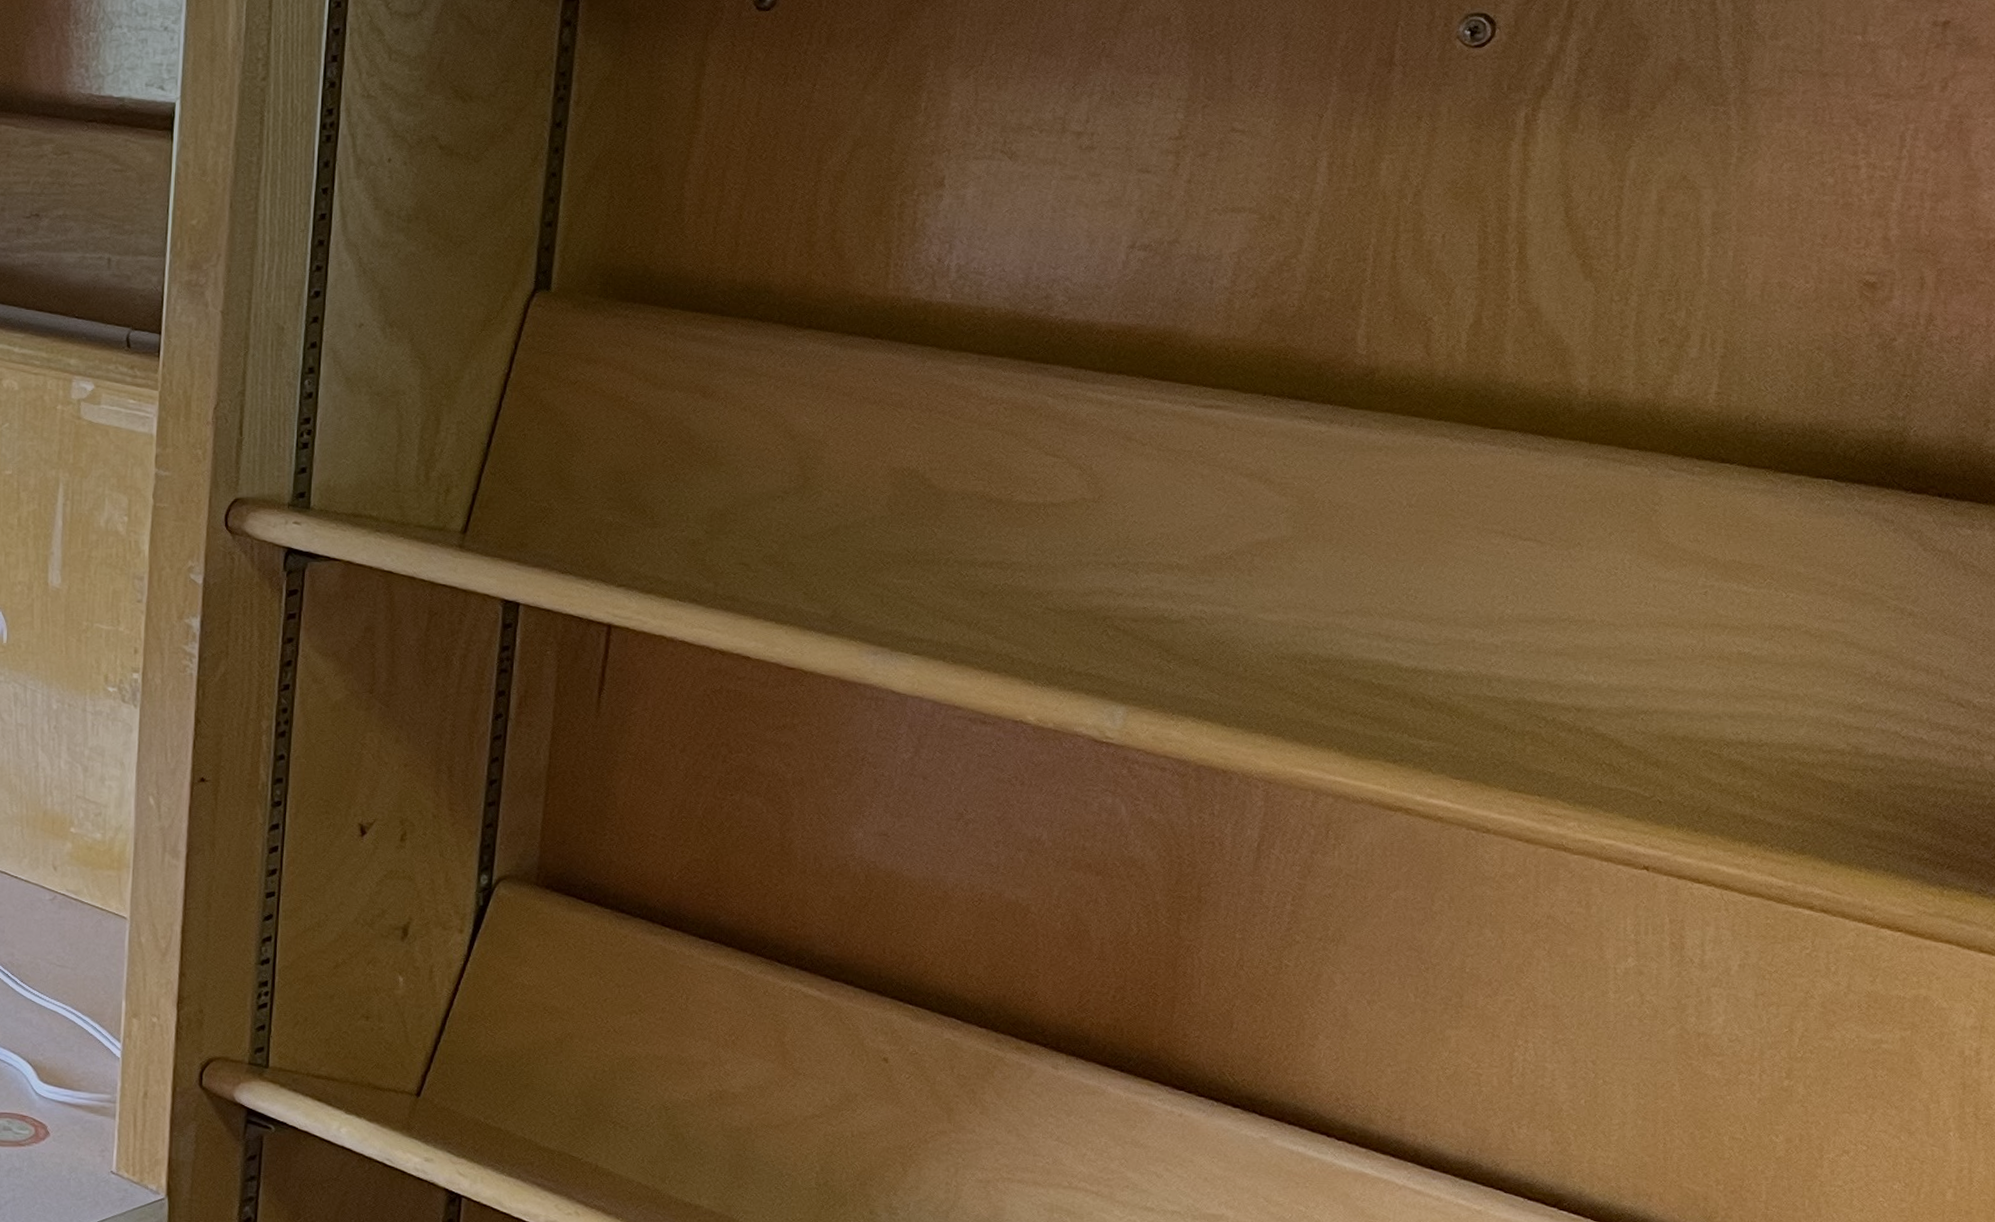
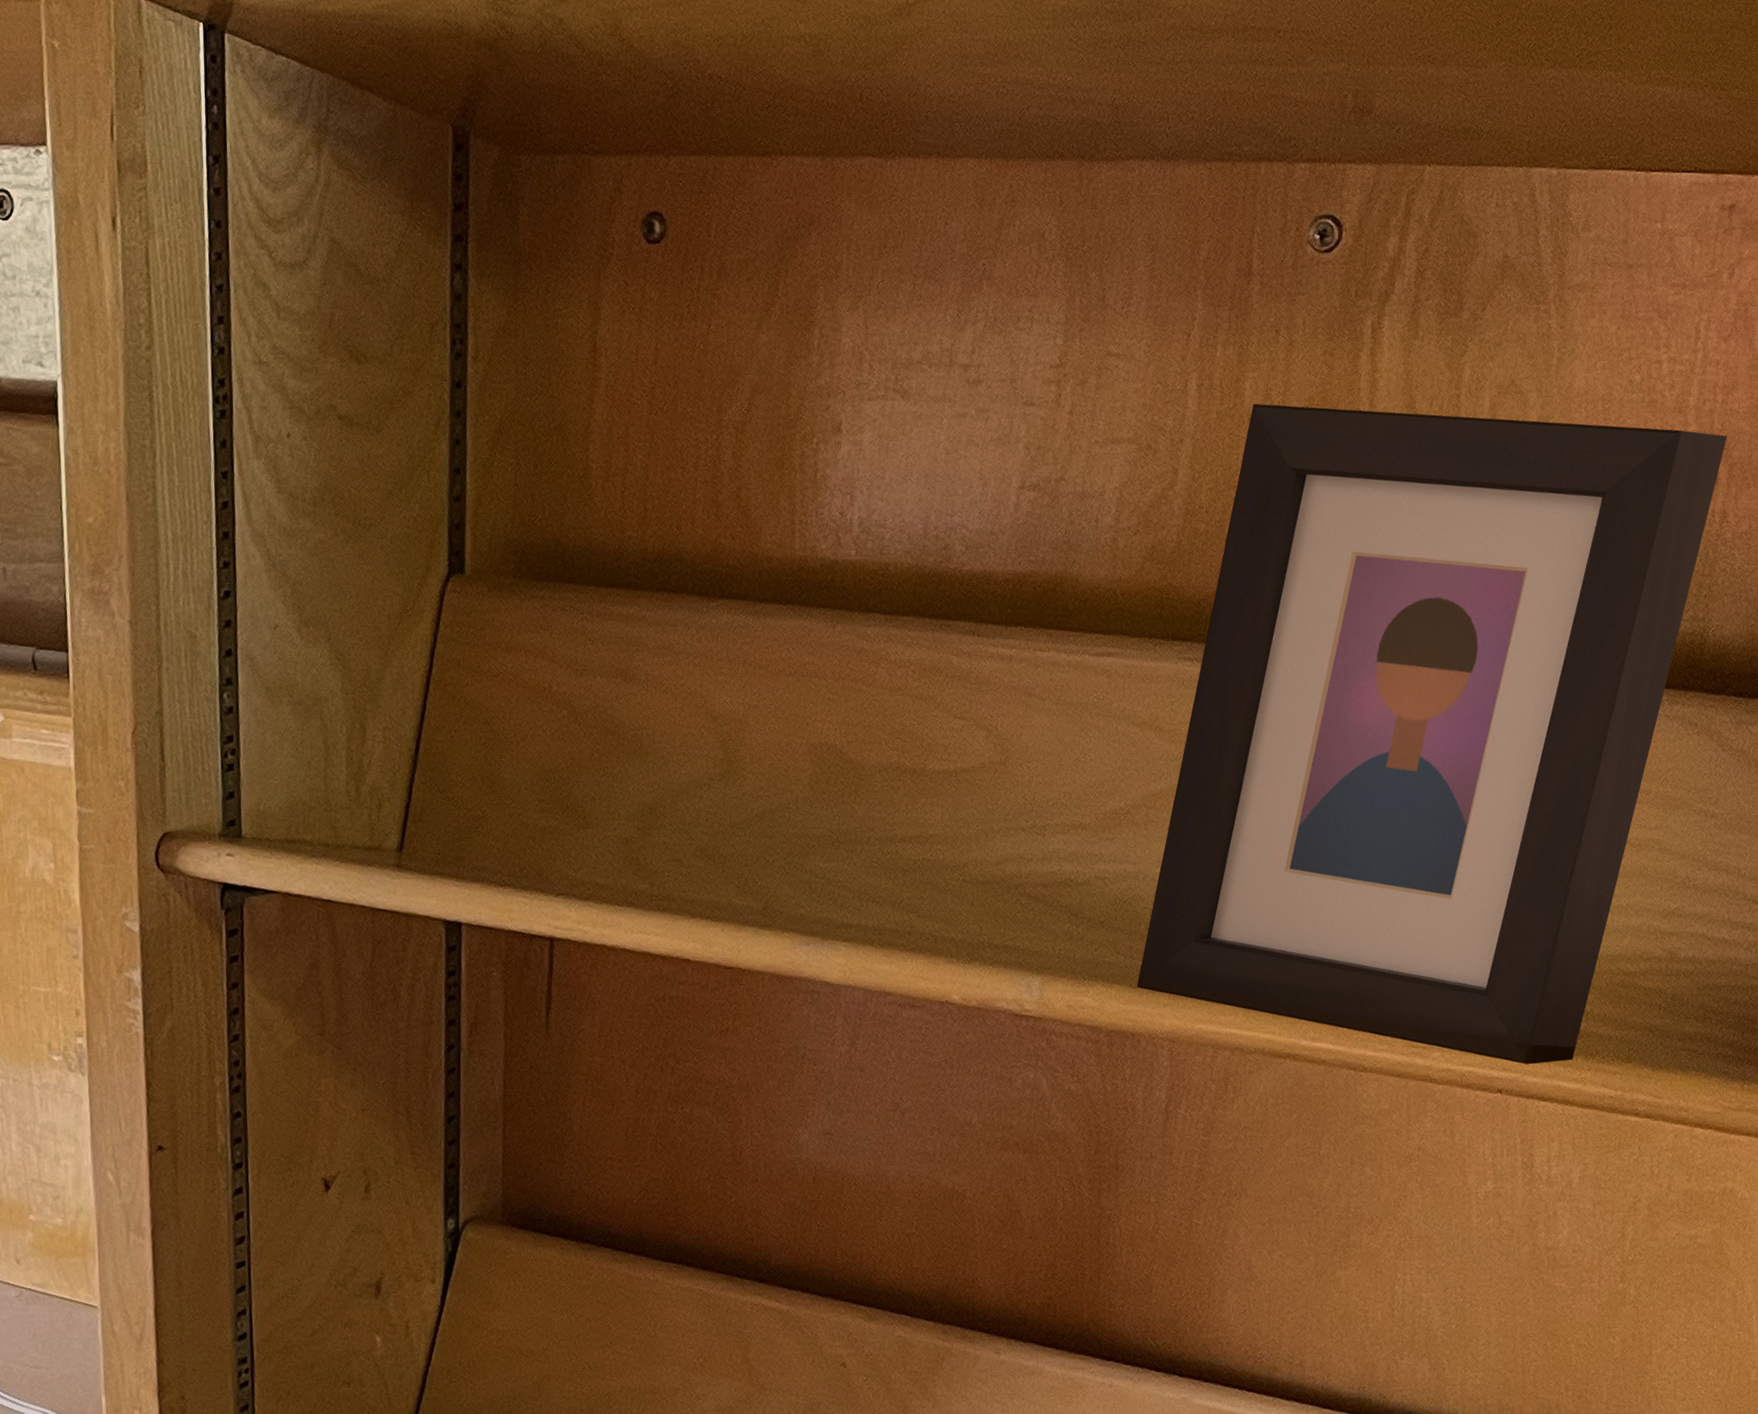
picture frame: none [1232,183,1936,846] -> present [1137,403,1727,1065]

